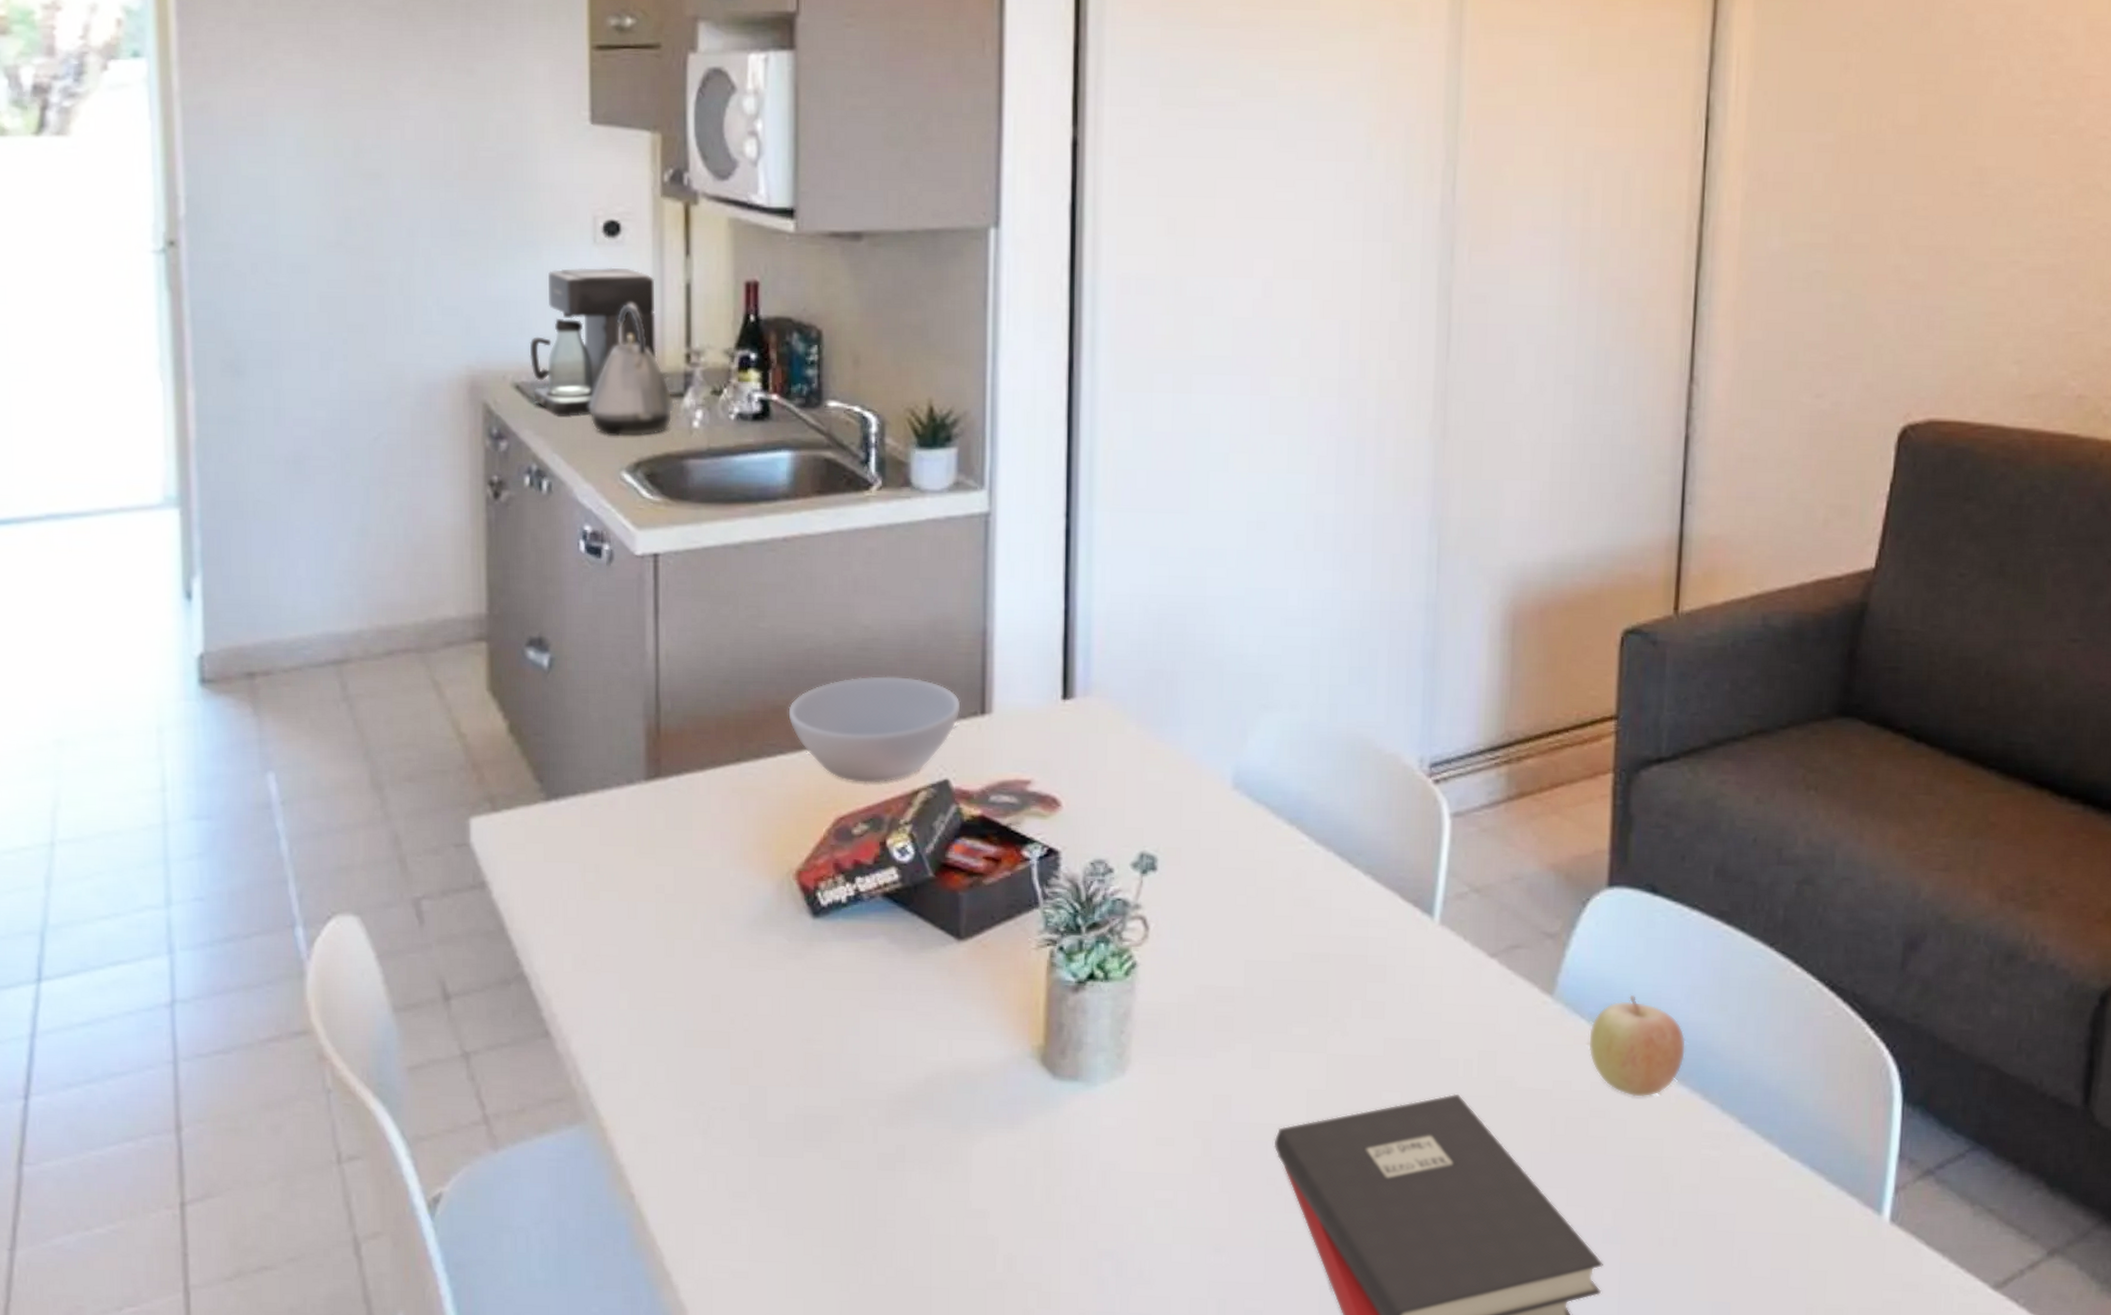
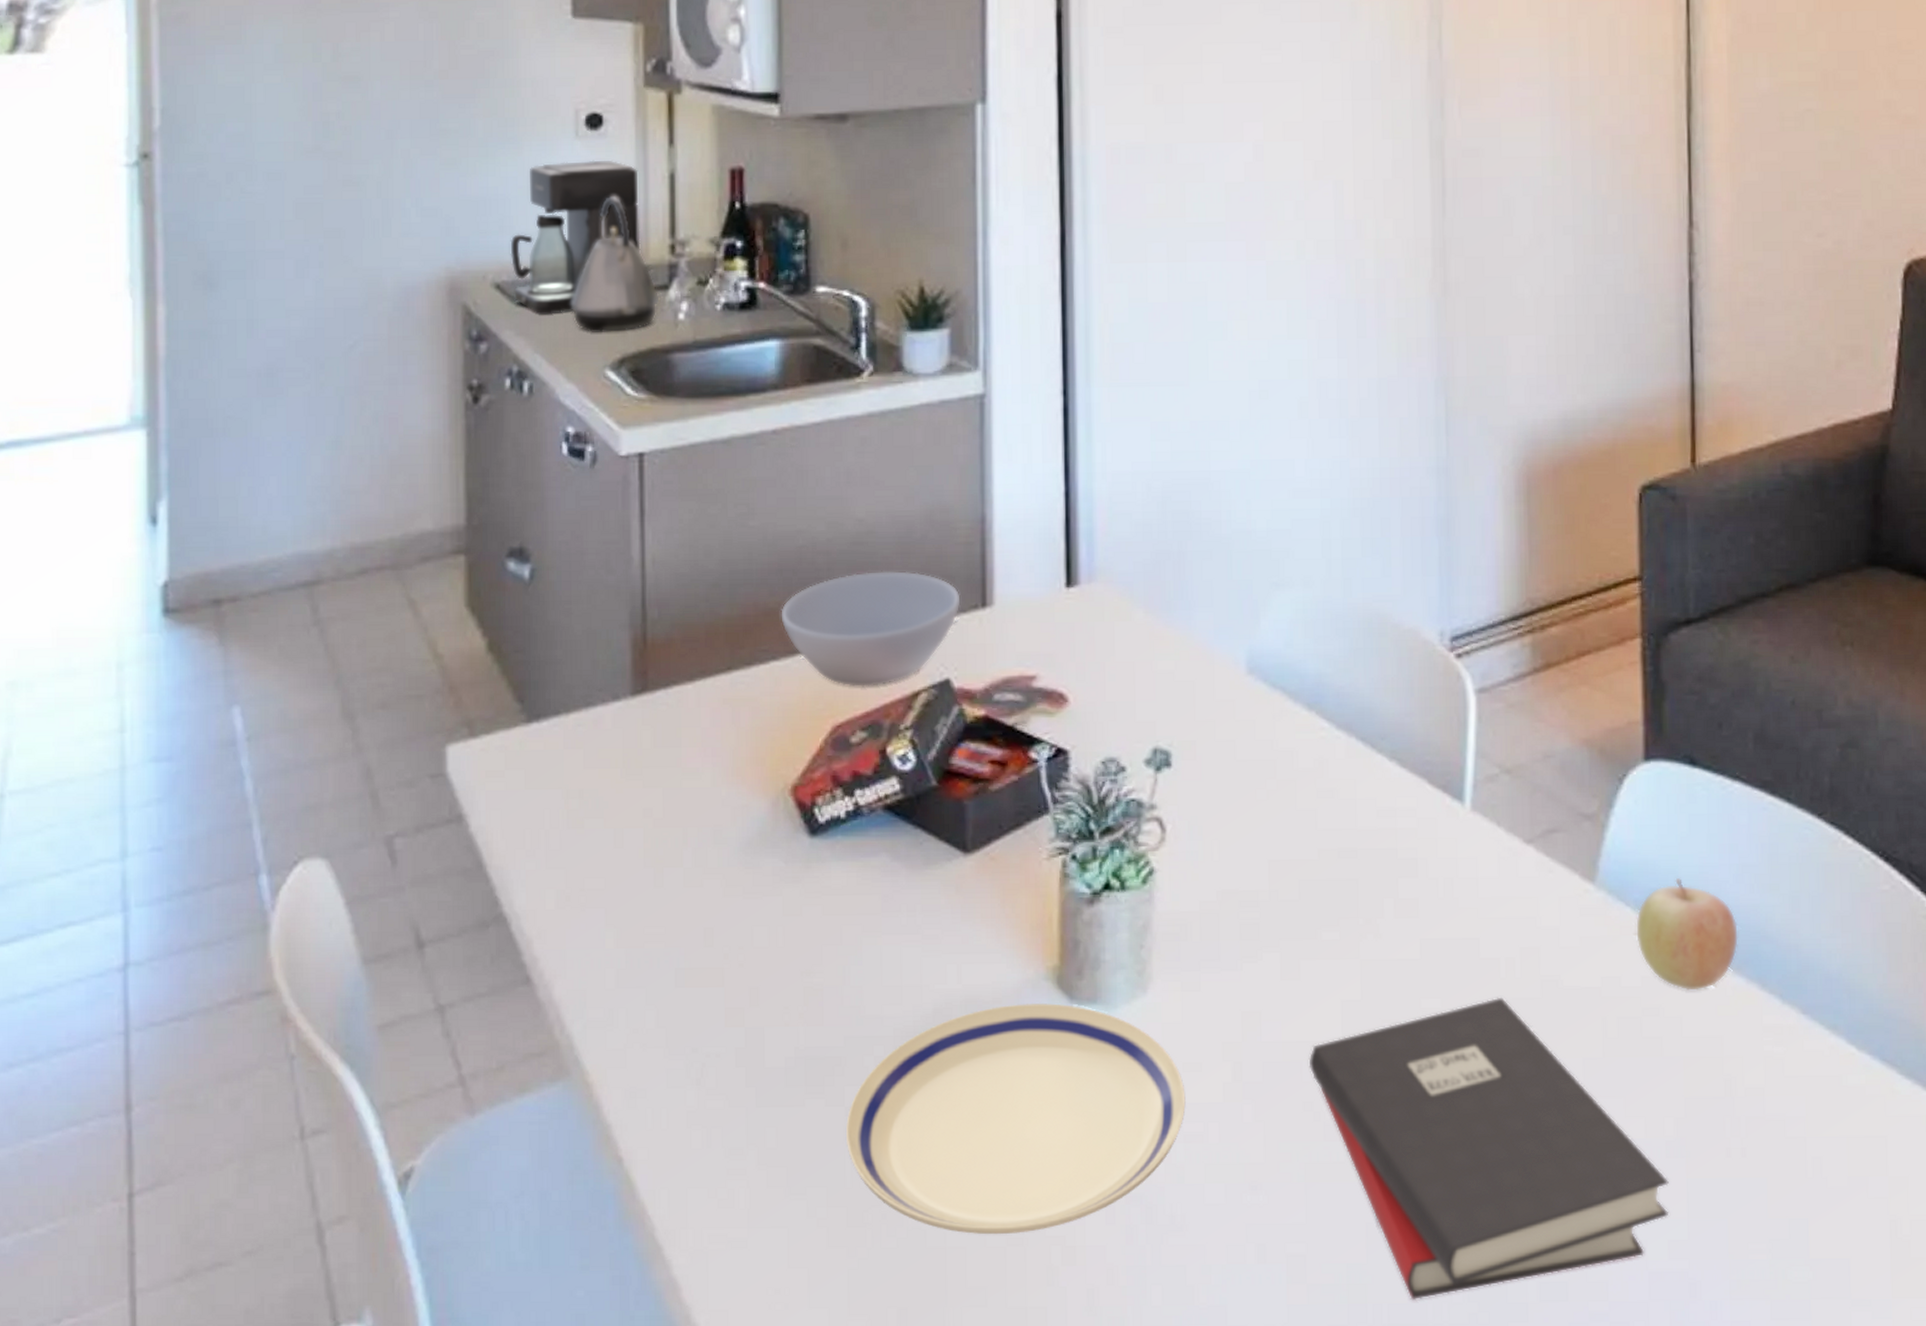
plate: none [842,1077,1158,1279] -> present [846,1003,1186,1235]

